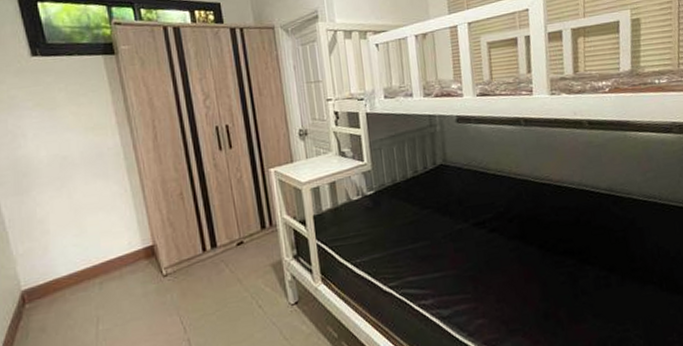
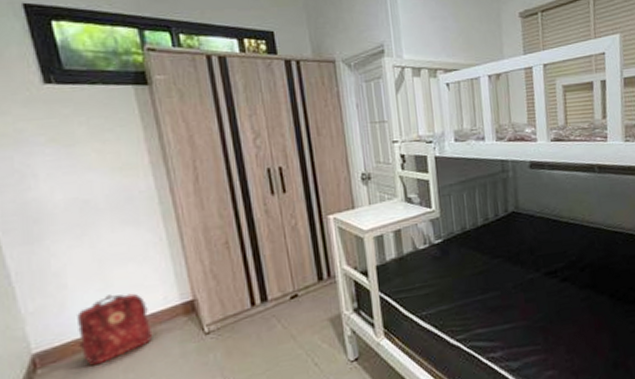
backpack: none [58,238,120,302] -> present [77,293,153,366]

